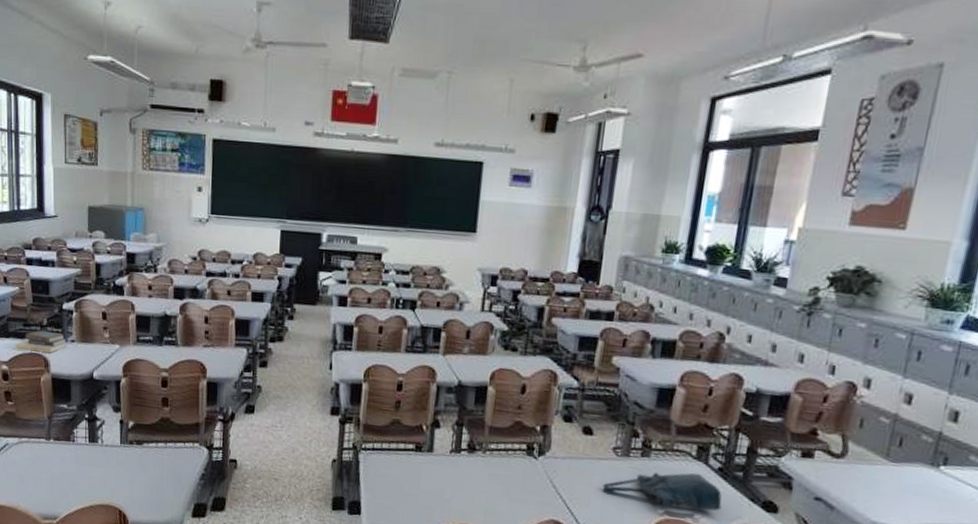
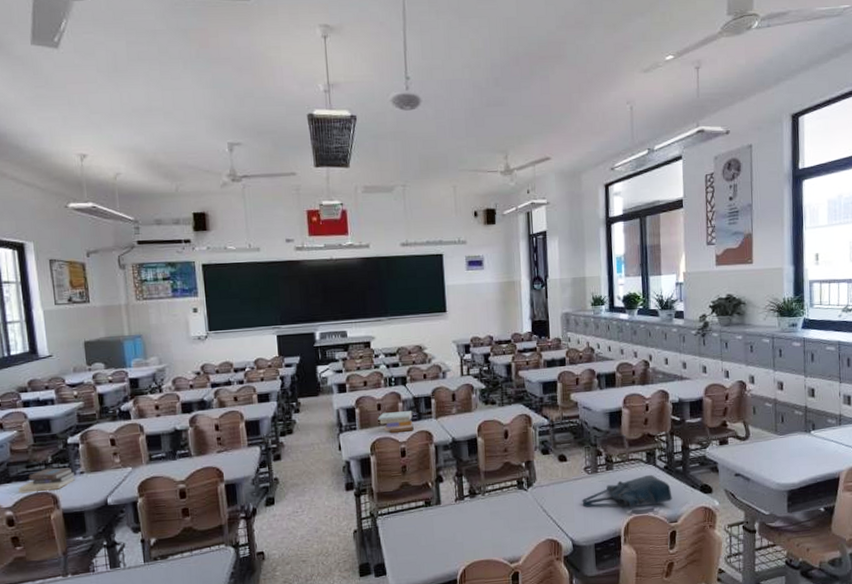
books: none [377,337,418,364] -> present [378,411,414,434]

